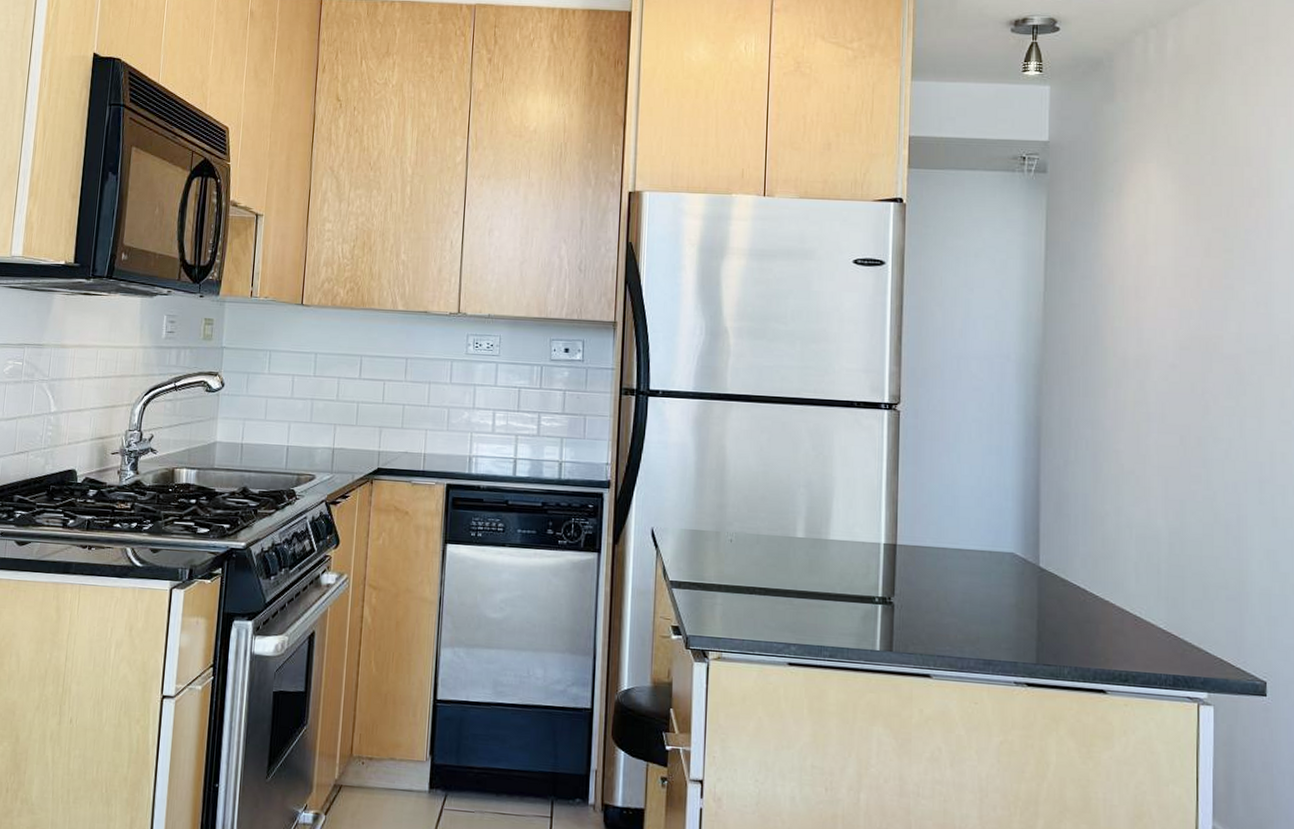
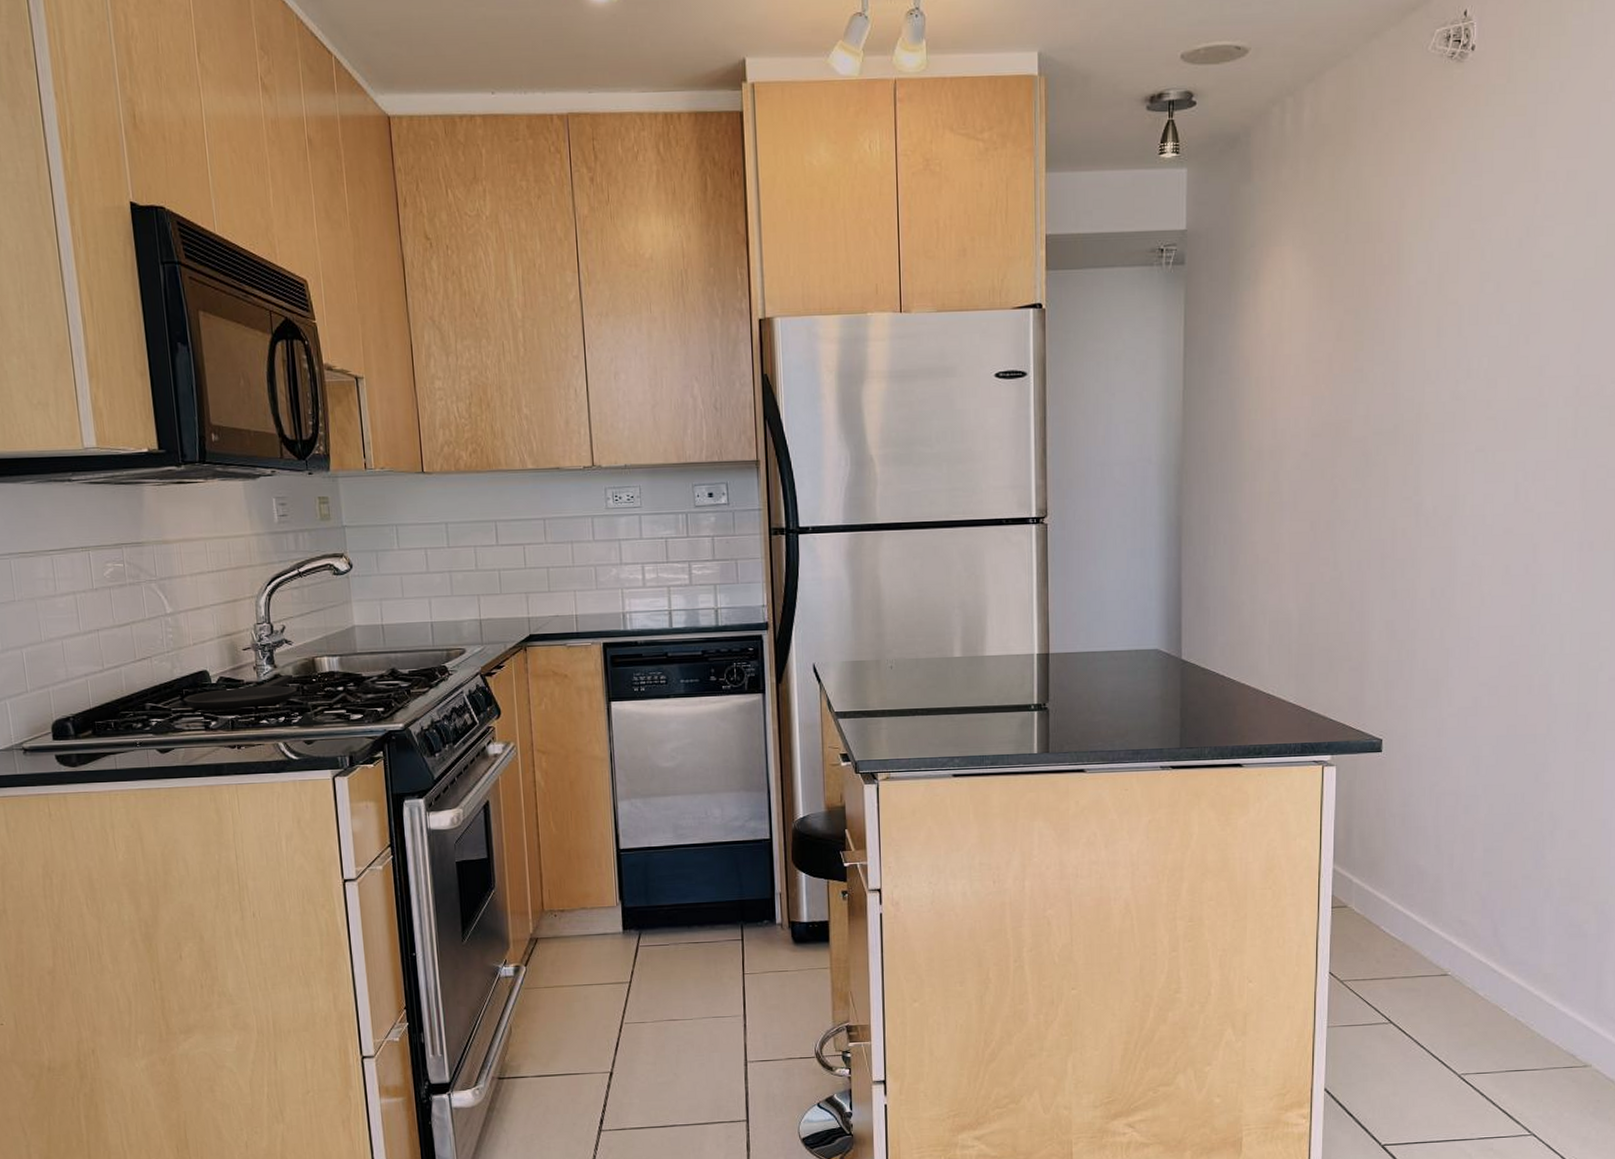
frying pan: none [48,481,154,511] -> present [183,674,298,711]

